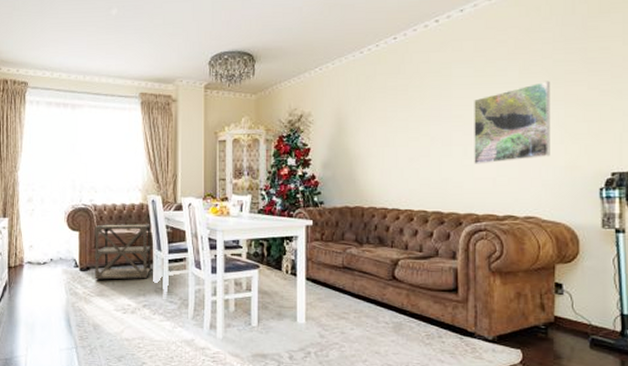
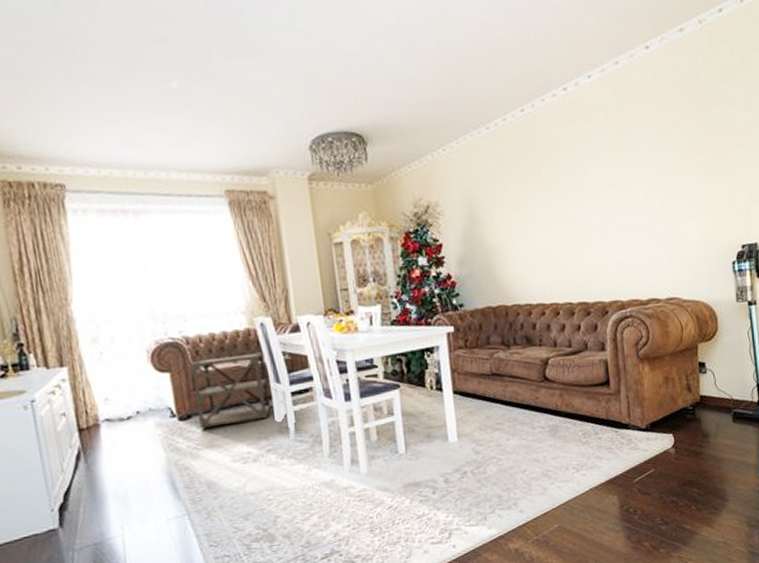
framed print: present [474,80,550,164] -> none [609,152,686,248]

